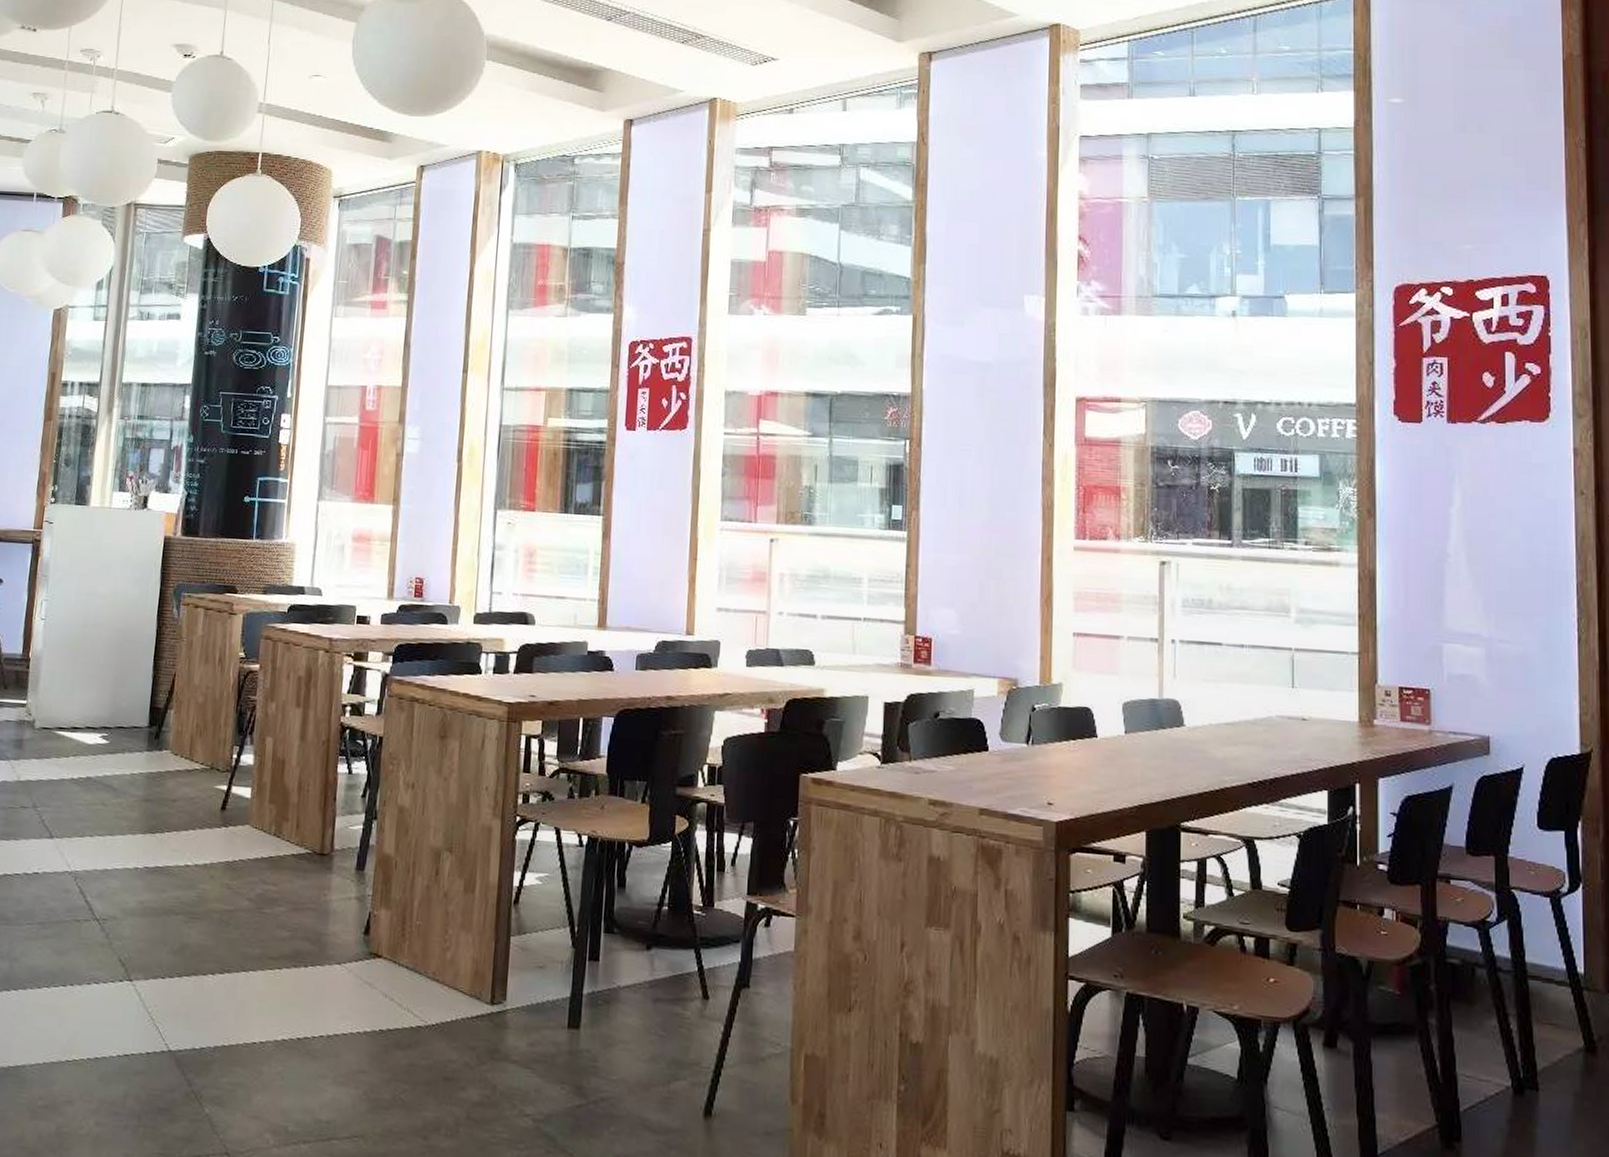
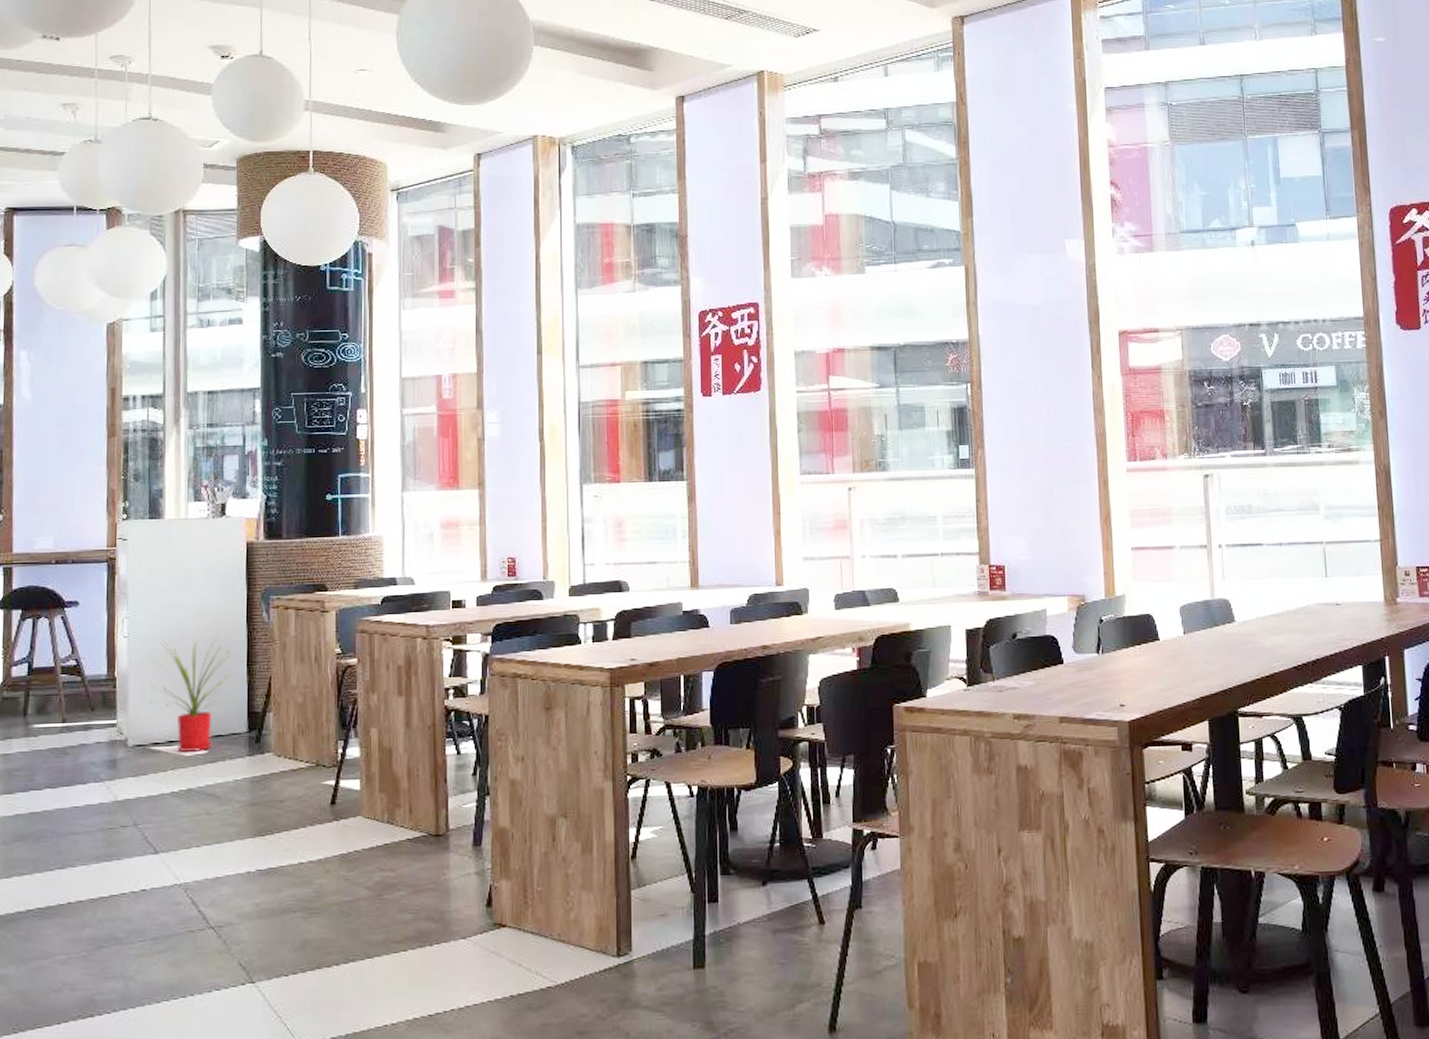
house plant: none [57,625,139,741] -> present [148,635,230,752]

